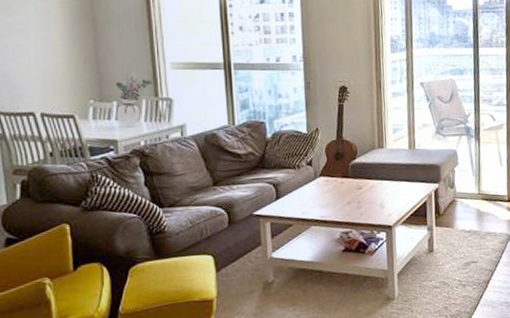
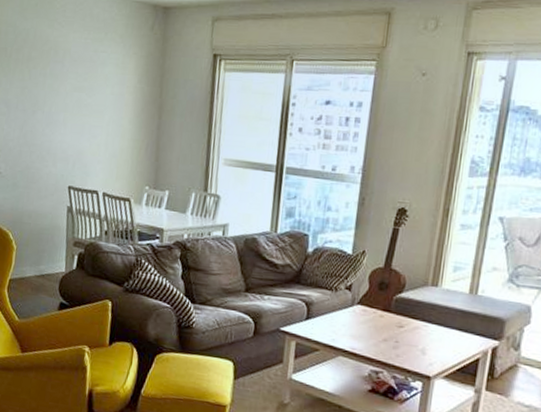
bouquet: present [115,71,152,128] -> none [166,163,204,219]

